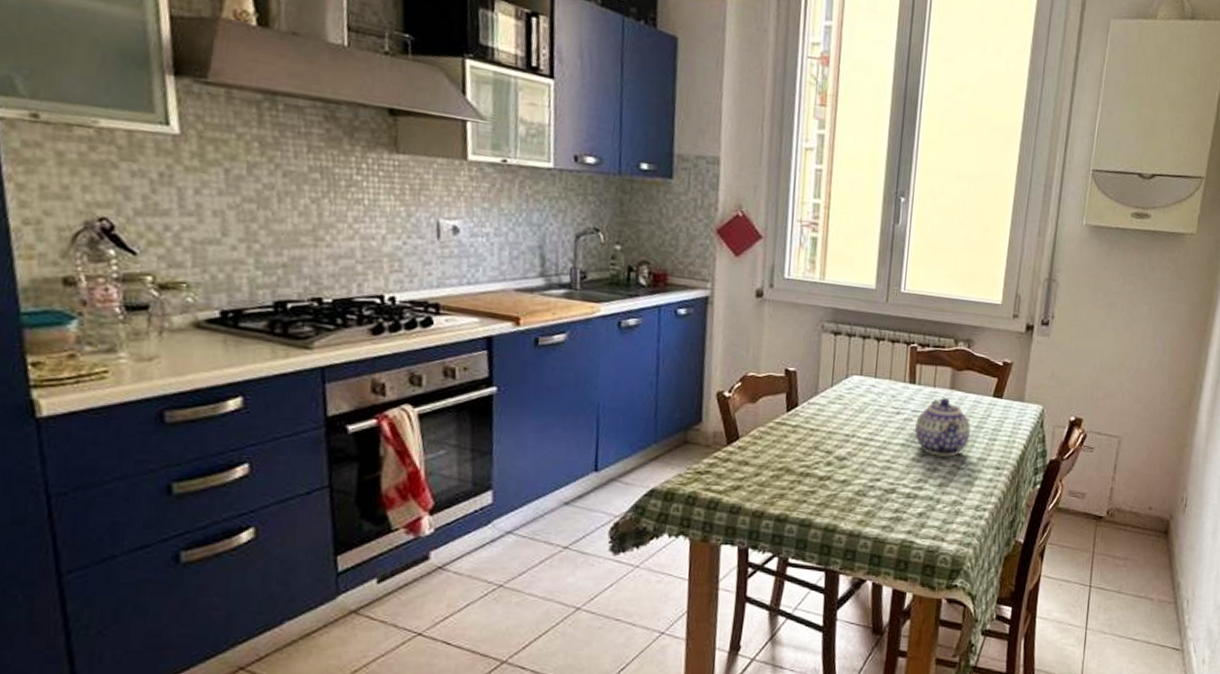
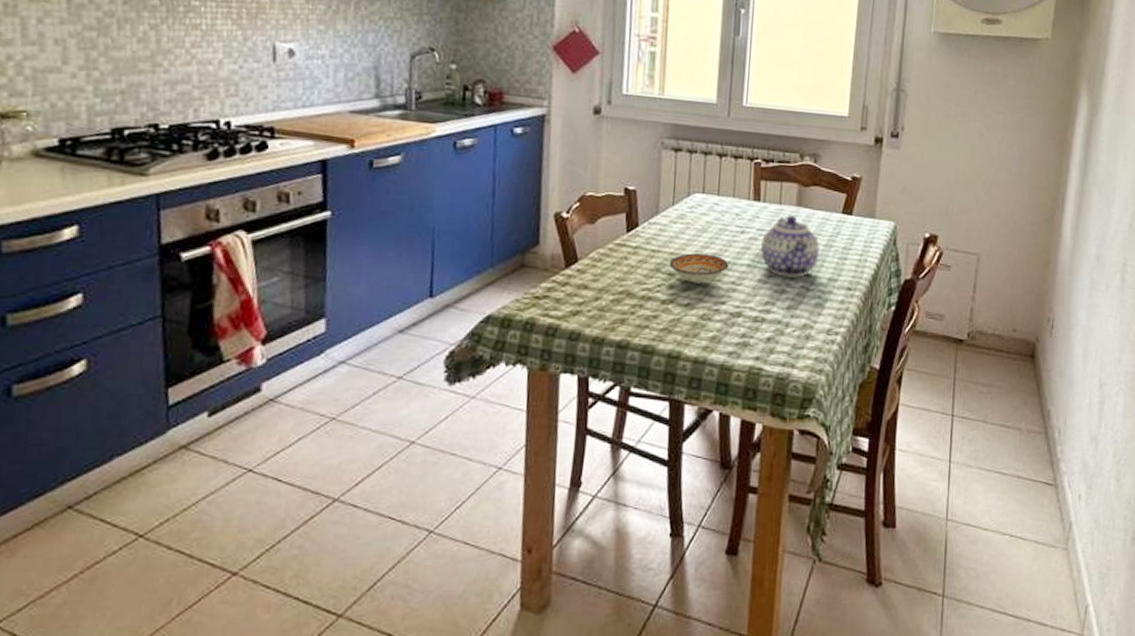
bowl: none [827,432,884,462] -> present [669,253,729,284]

